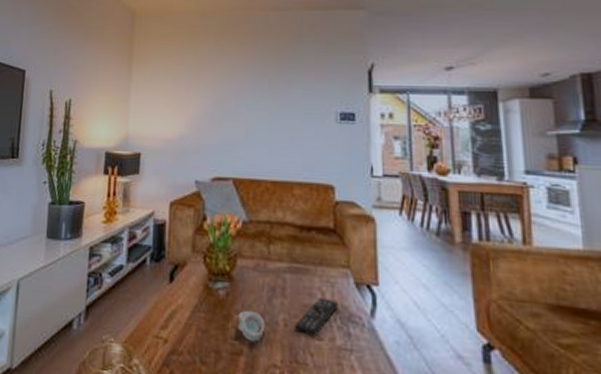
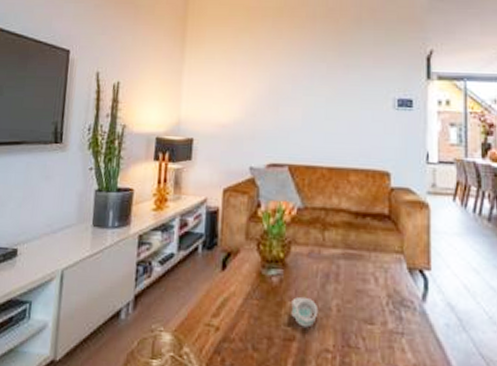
remote control: present [293,297,339,337] -> none [346,283,392,321]

